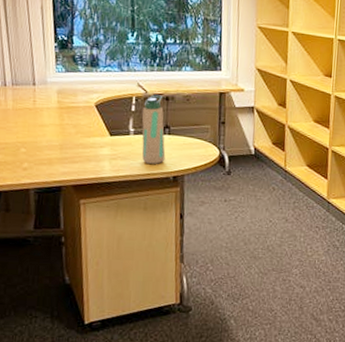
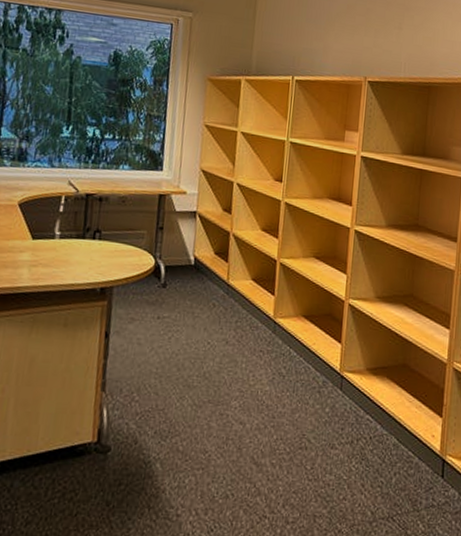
water bottle: present [142,94,166,165] -> none [66,194,96,274]

